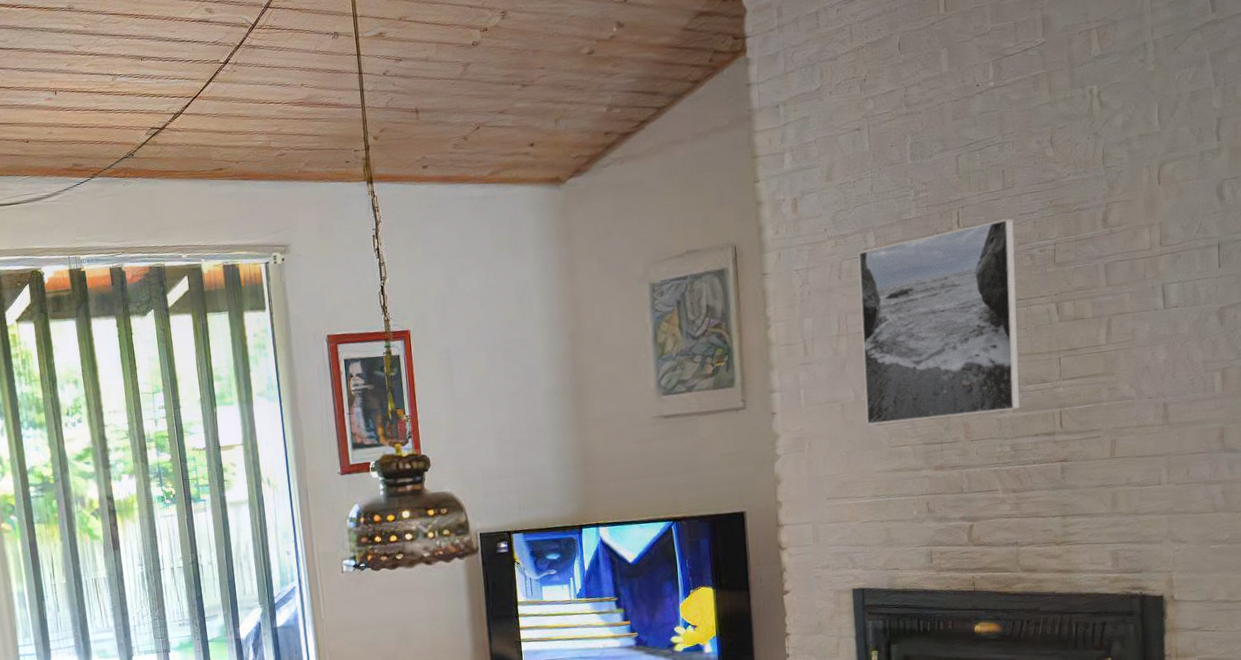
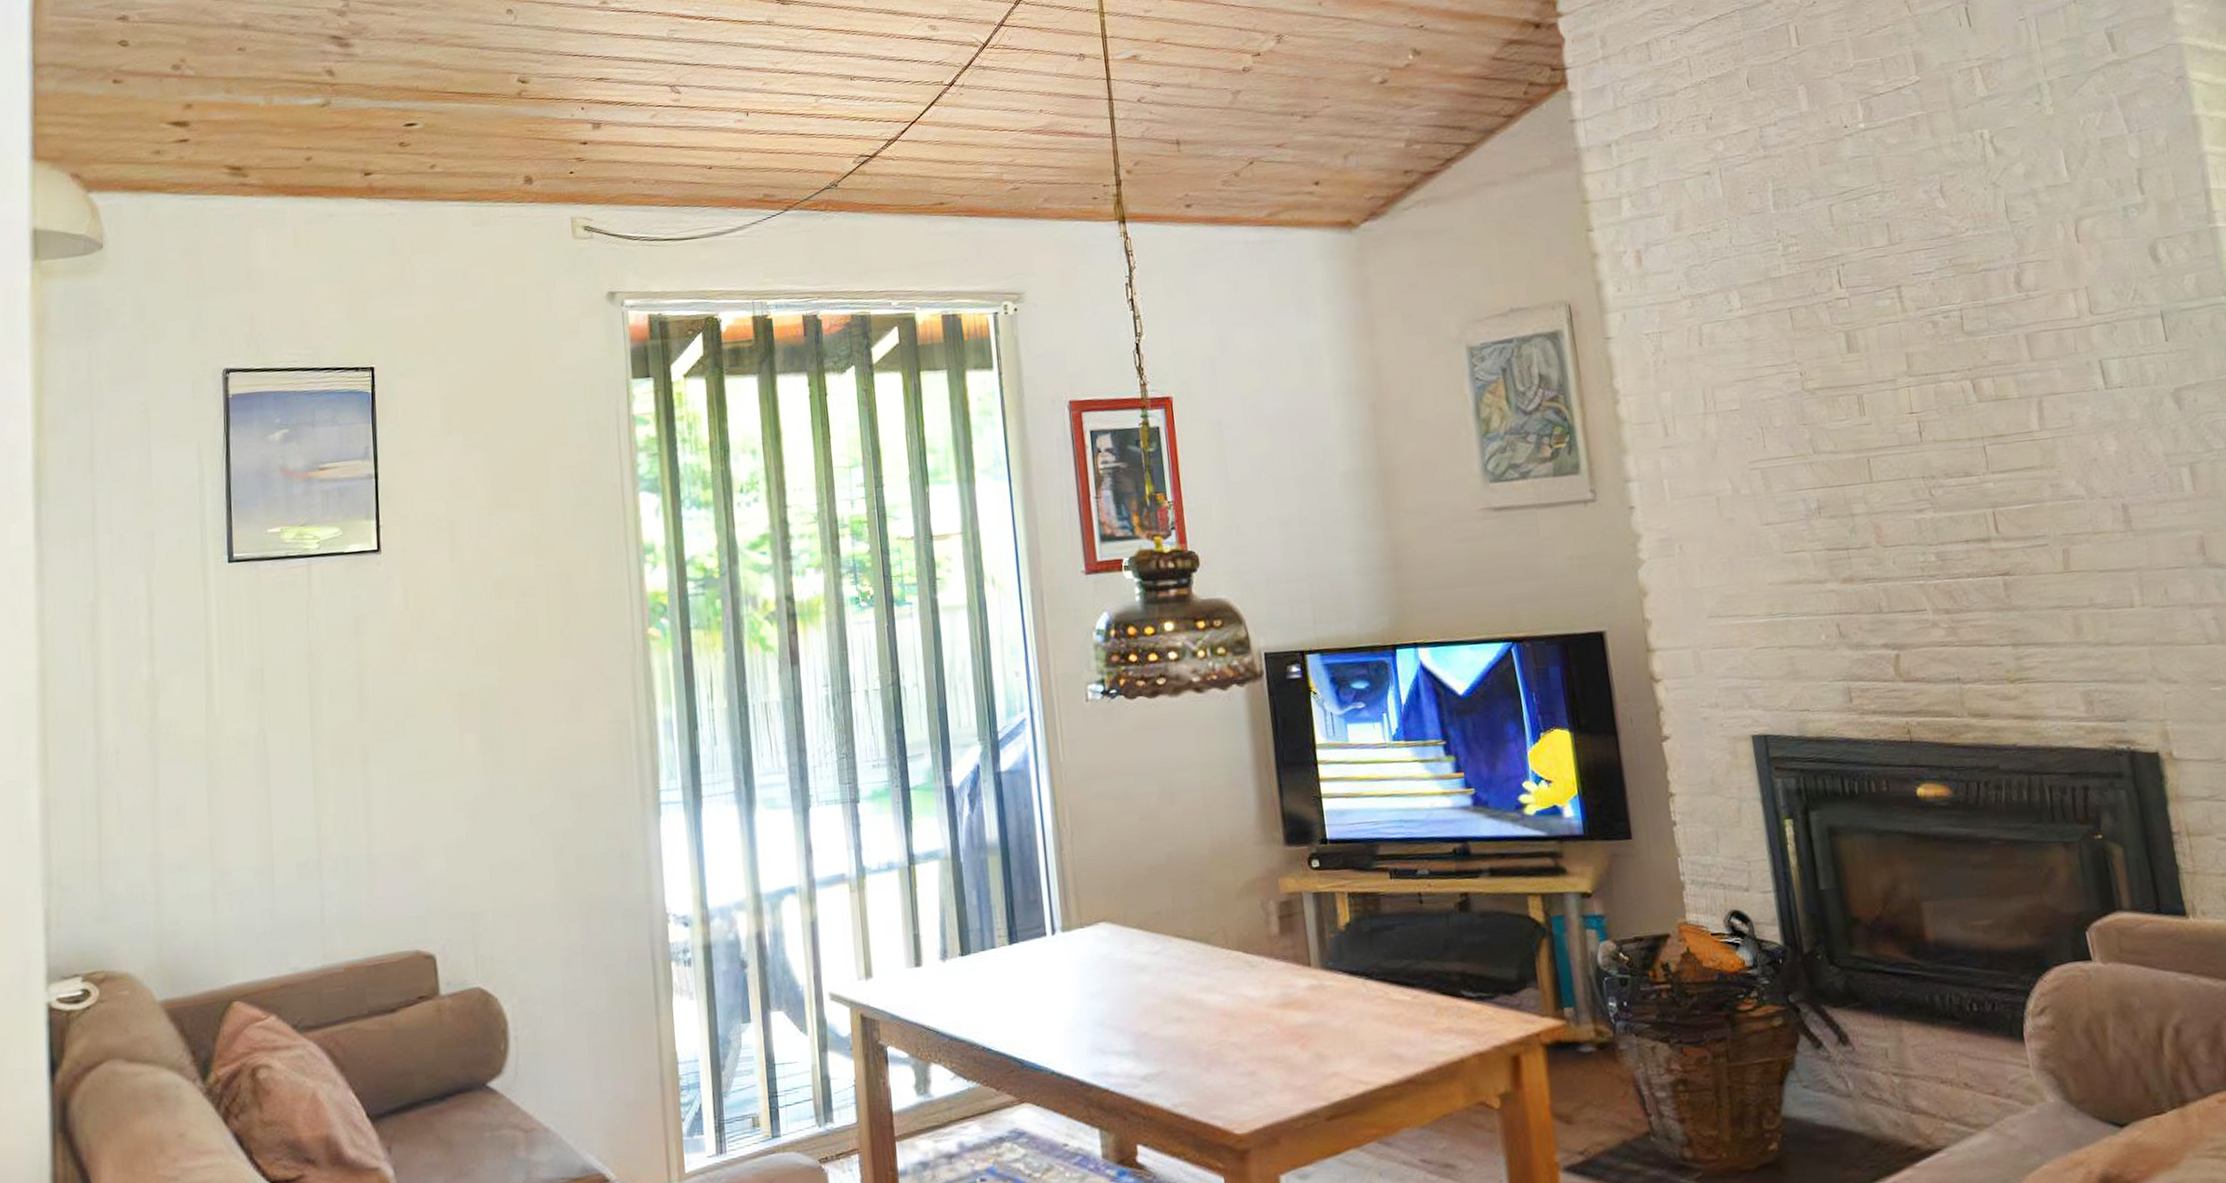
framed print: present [857,218,1020,426] -> none [1720,278,1942,526]

